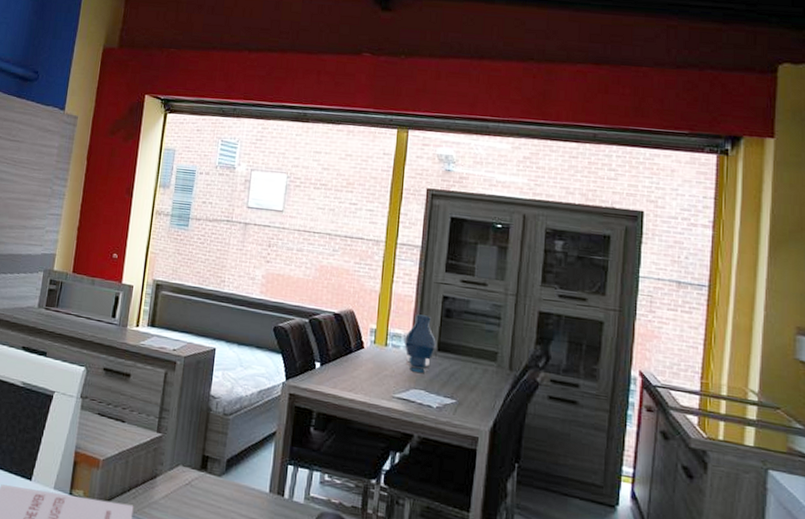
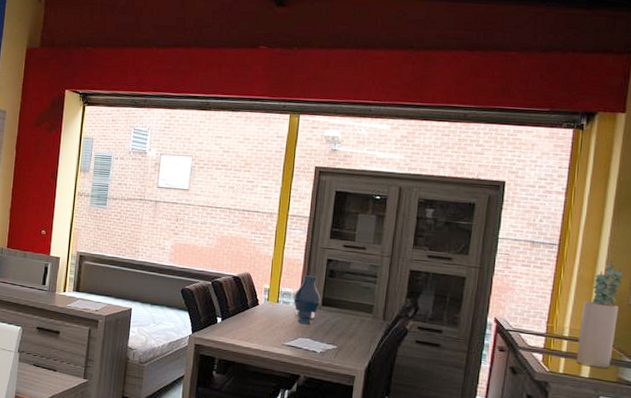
vase: none [737,306,785,437] -> present [576,260,623,370]

